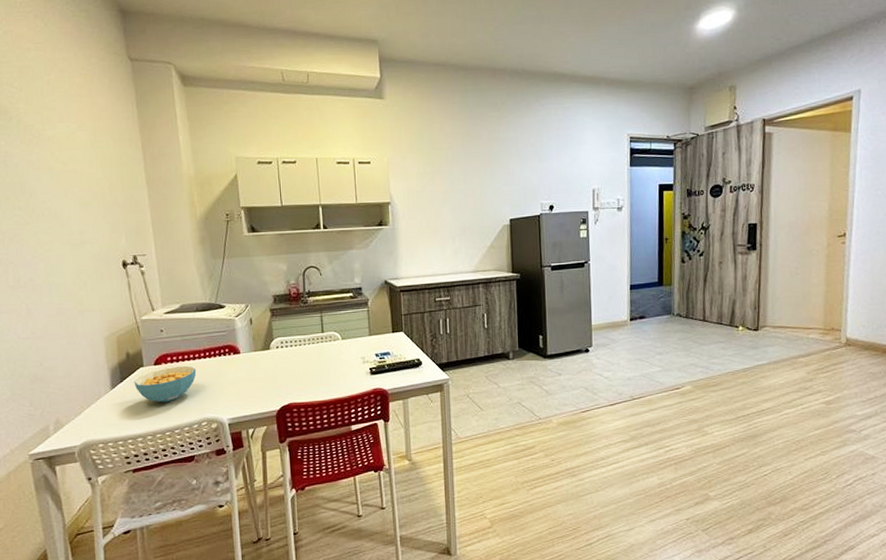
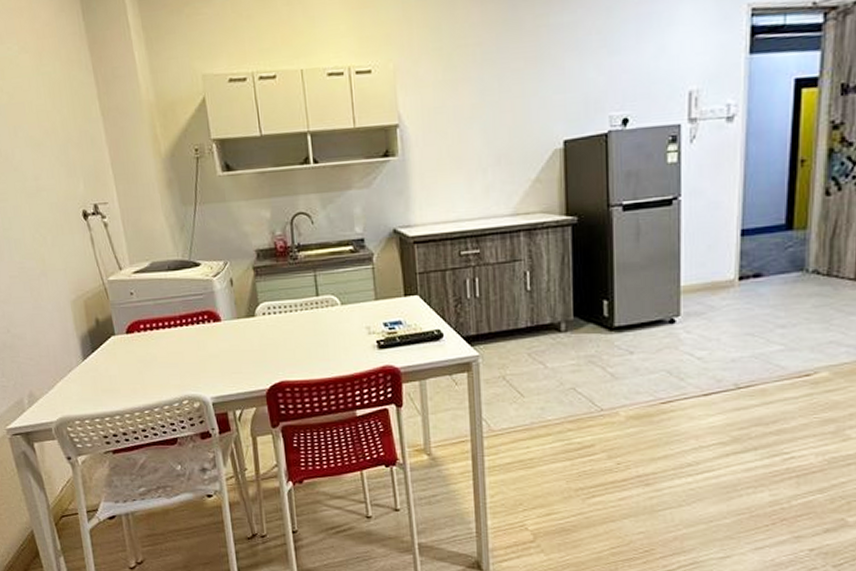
cereal bowl: present [134,365,197,403] -> none [106,334,173,377]

